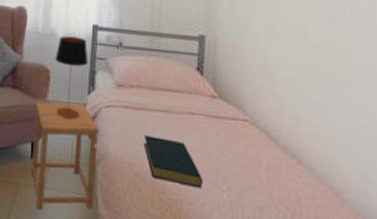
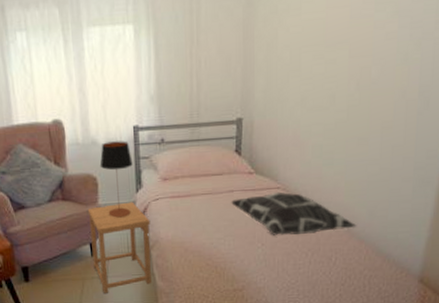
hardback book: present [143,135,202,189] -> none [190,216,241,250]
decorative pillow: none [191,124,348,192] -> present [231,191,357,235]

